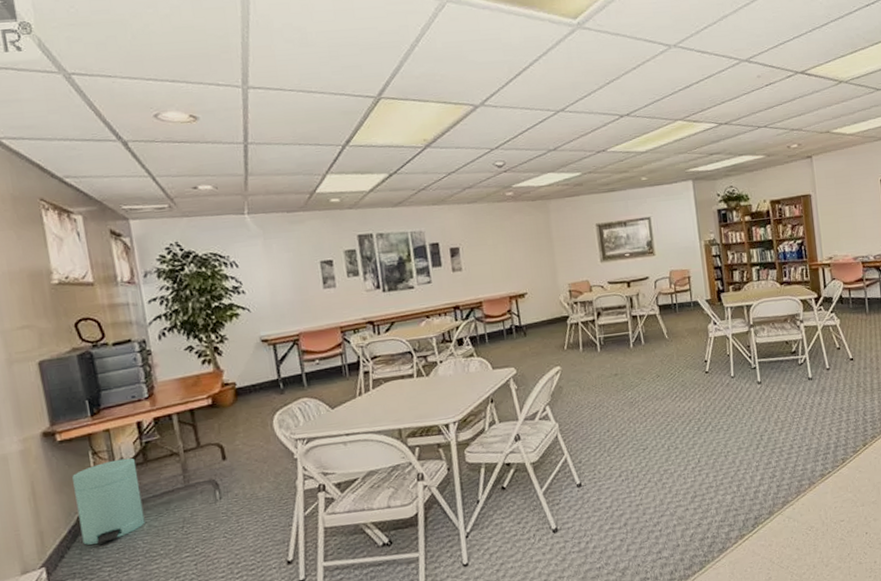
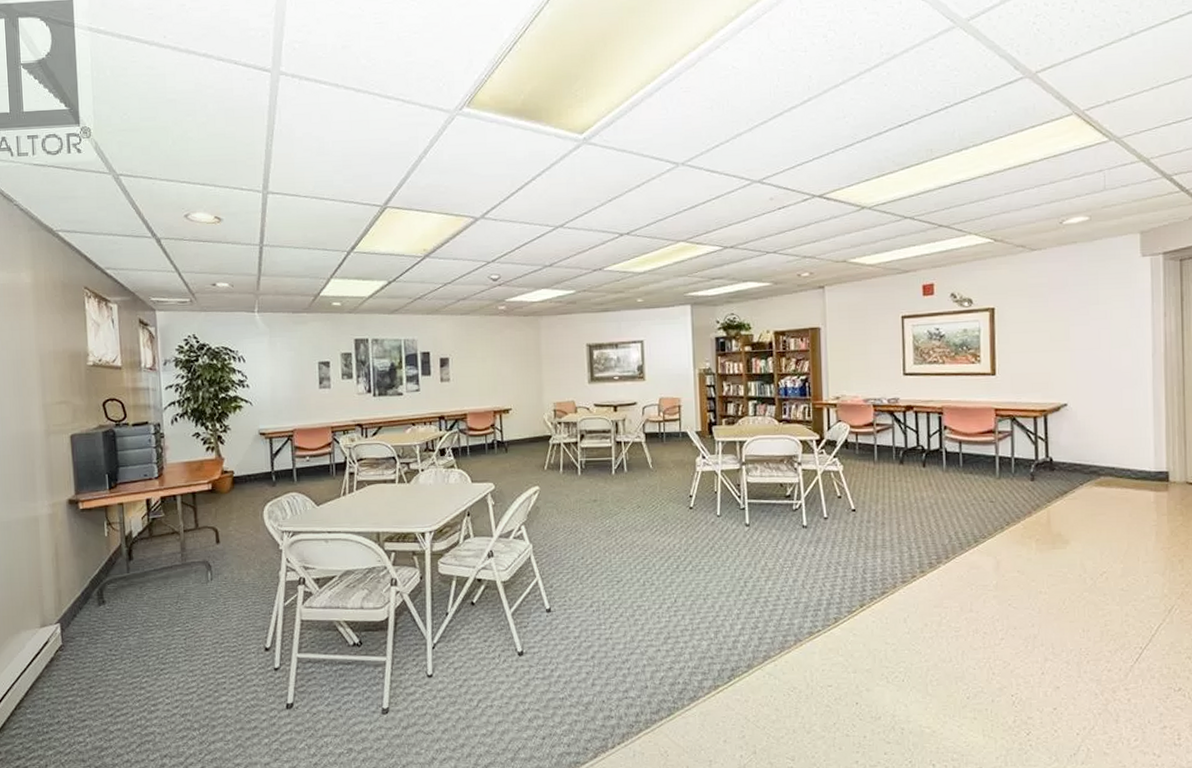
trash can: present [72,458,145,545] -> none [89,531,146,609]

